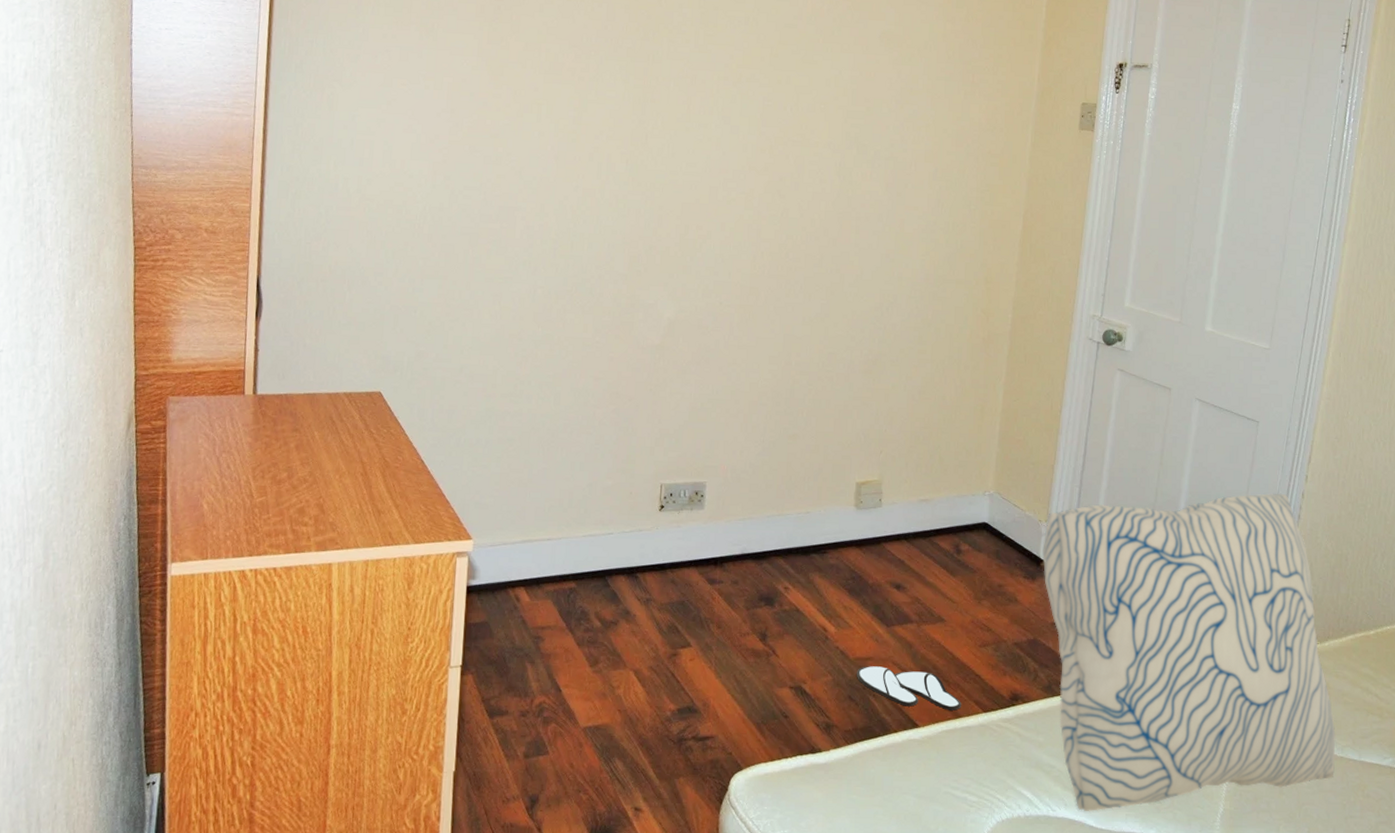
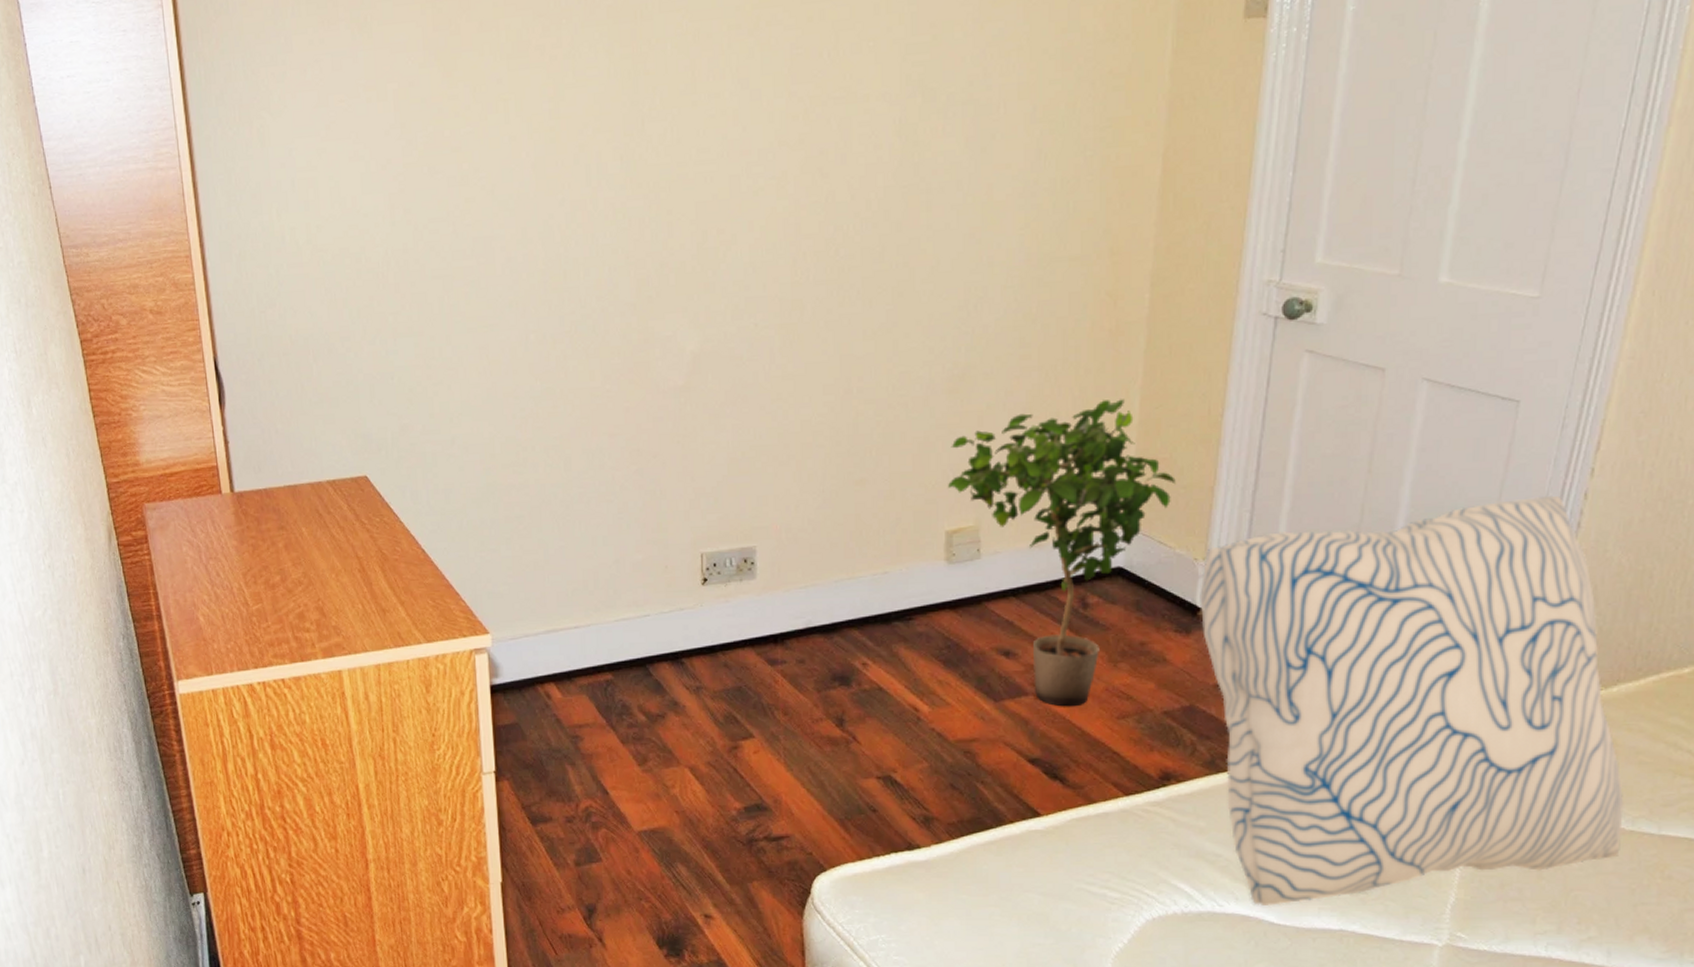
slippers: present [857,666,961,711] -> none [959,748,1095,795]
potted plant: none [860,391,1027,635] -> present [948,399,1176,707]

